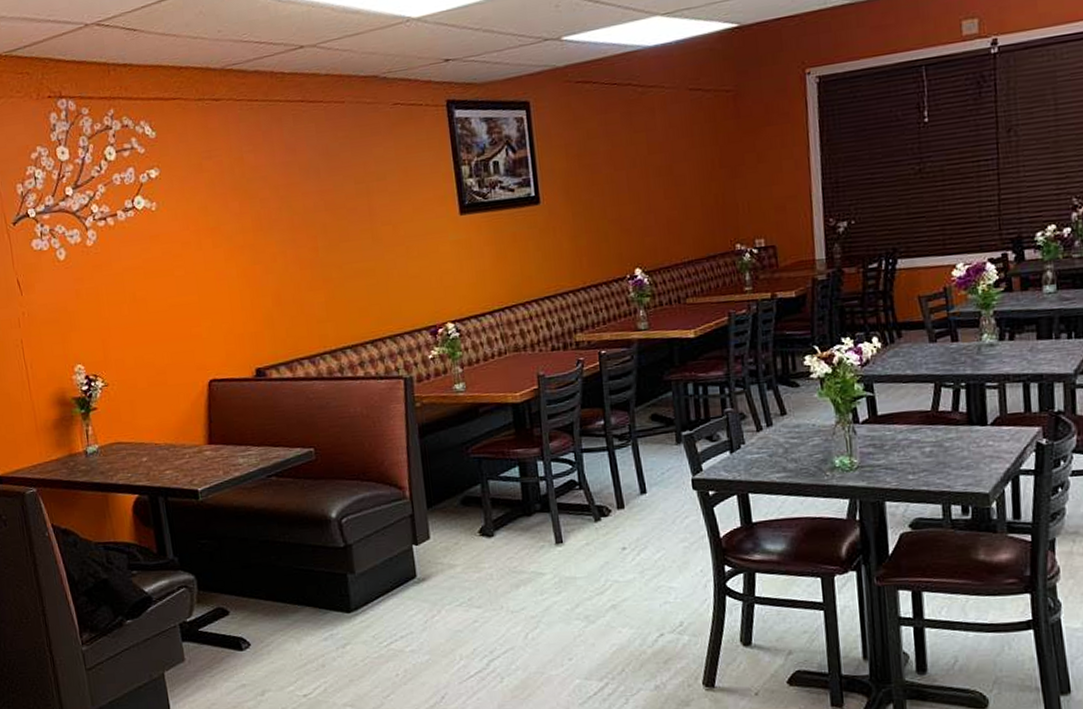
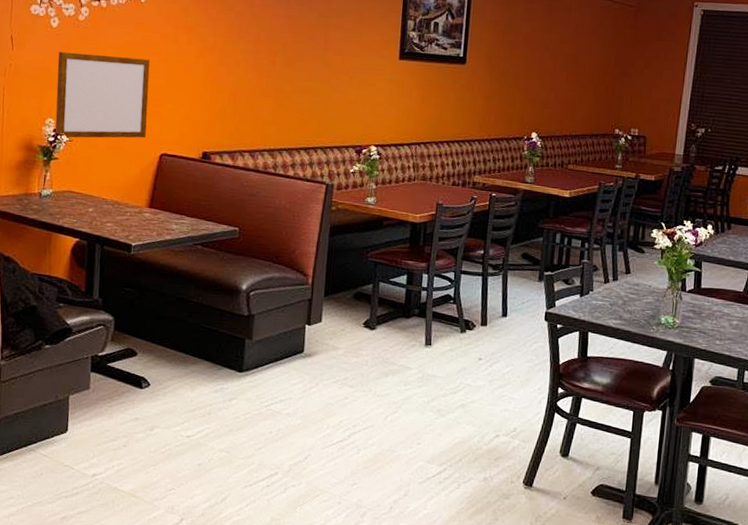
writing board: none [72,275,188,383] -> present [55,51,150,138]

